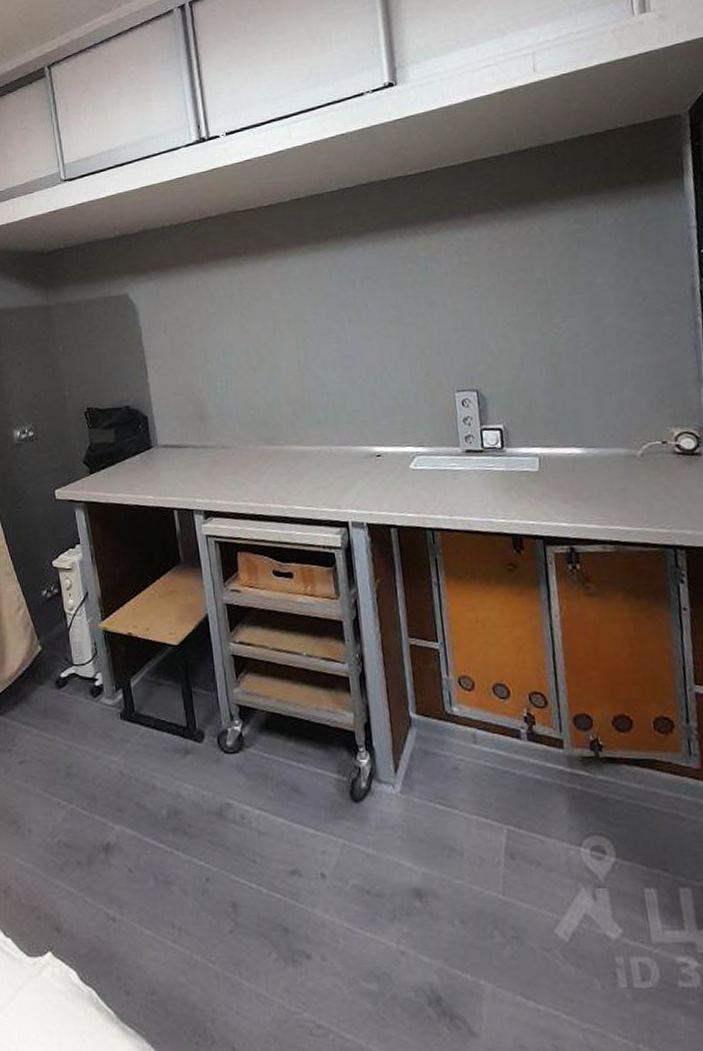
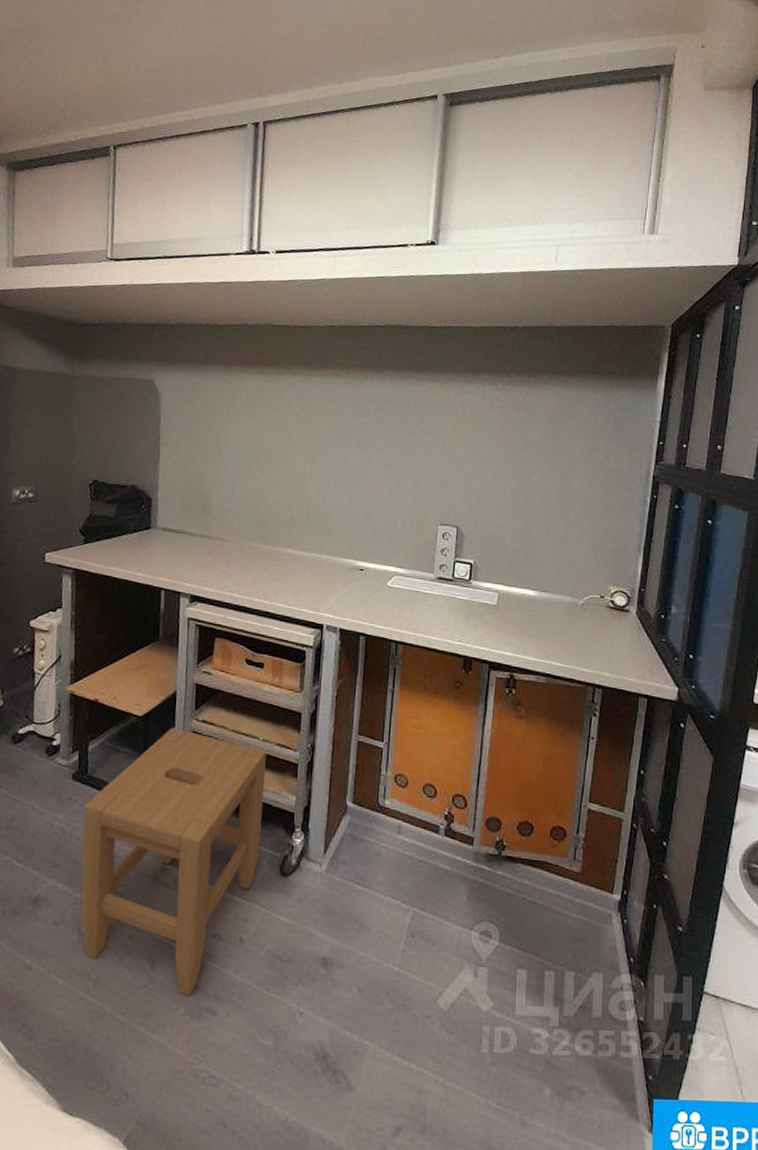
stool: none [136,653,325,940] -> present [80,727,267,996]

